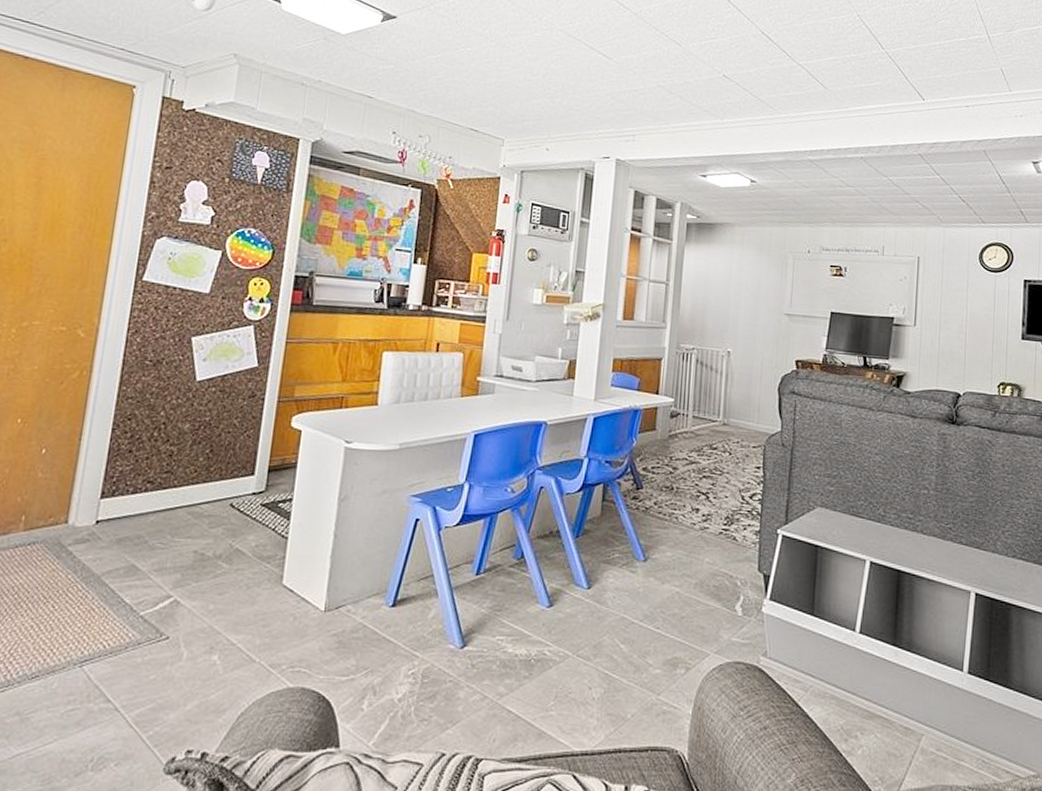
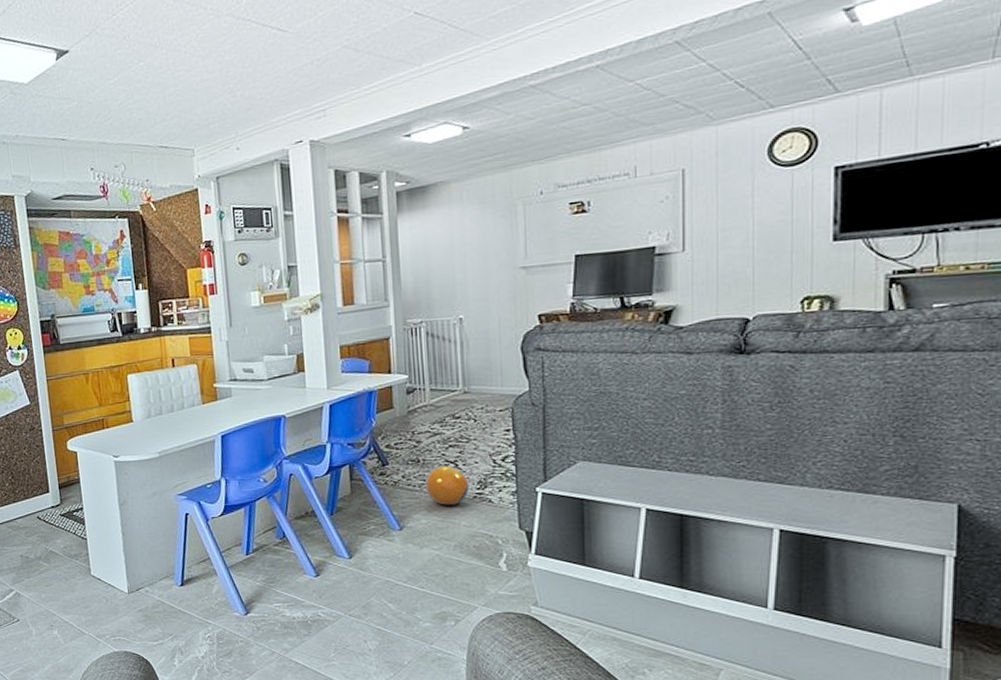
ball: none [673,496,717,539] -> present [423,465,469,505]

